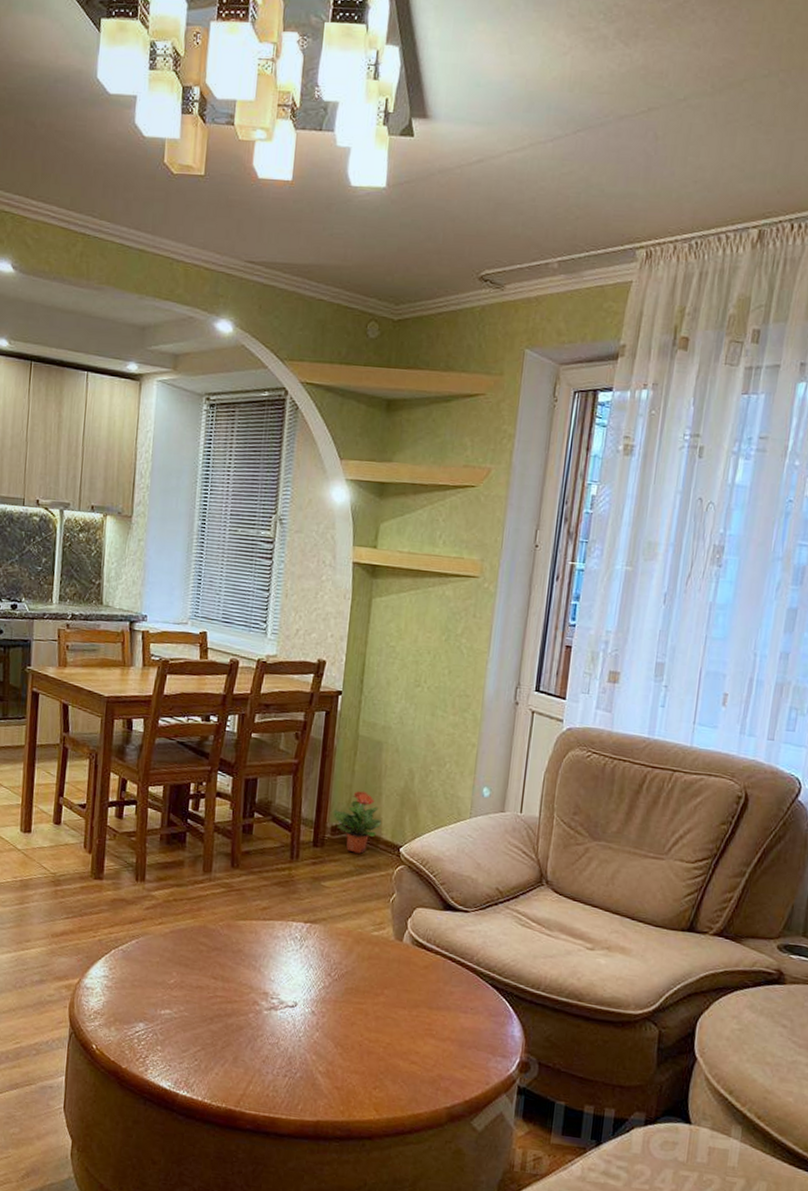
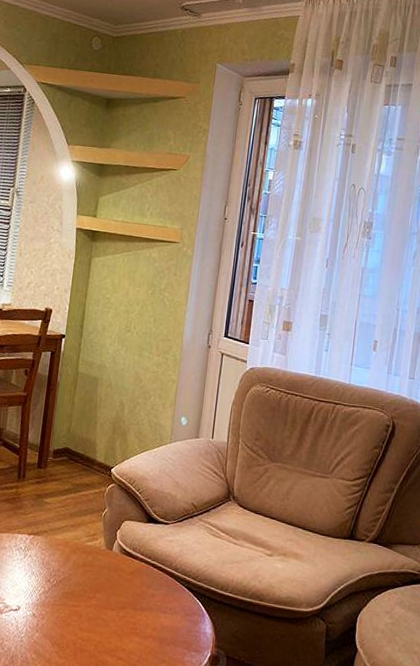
potted plant: present [333,790,381,854] -> none [55,419,96,474]

